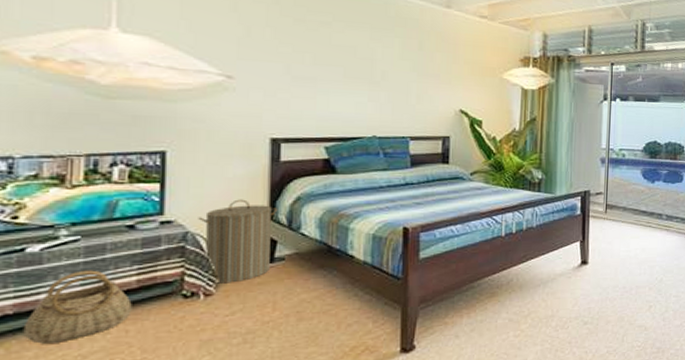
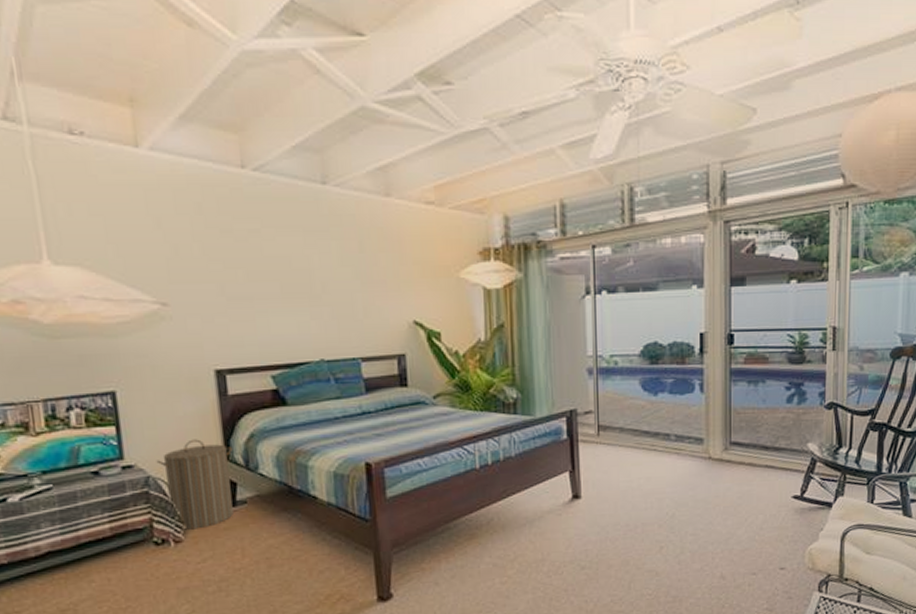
basket: present [23,270,132,344] -> none [18,518,110,592]

